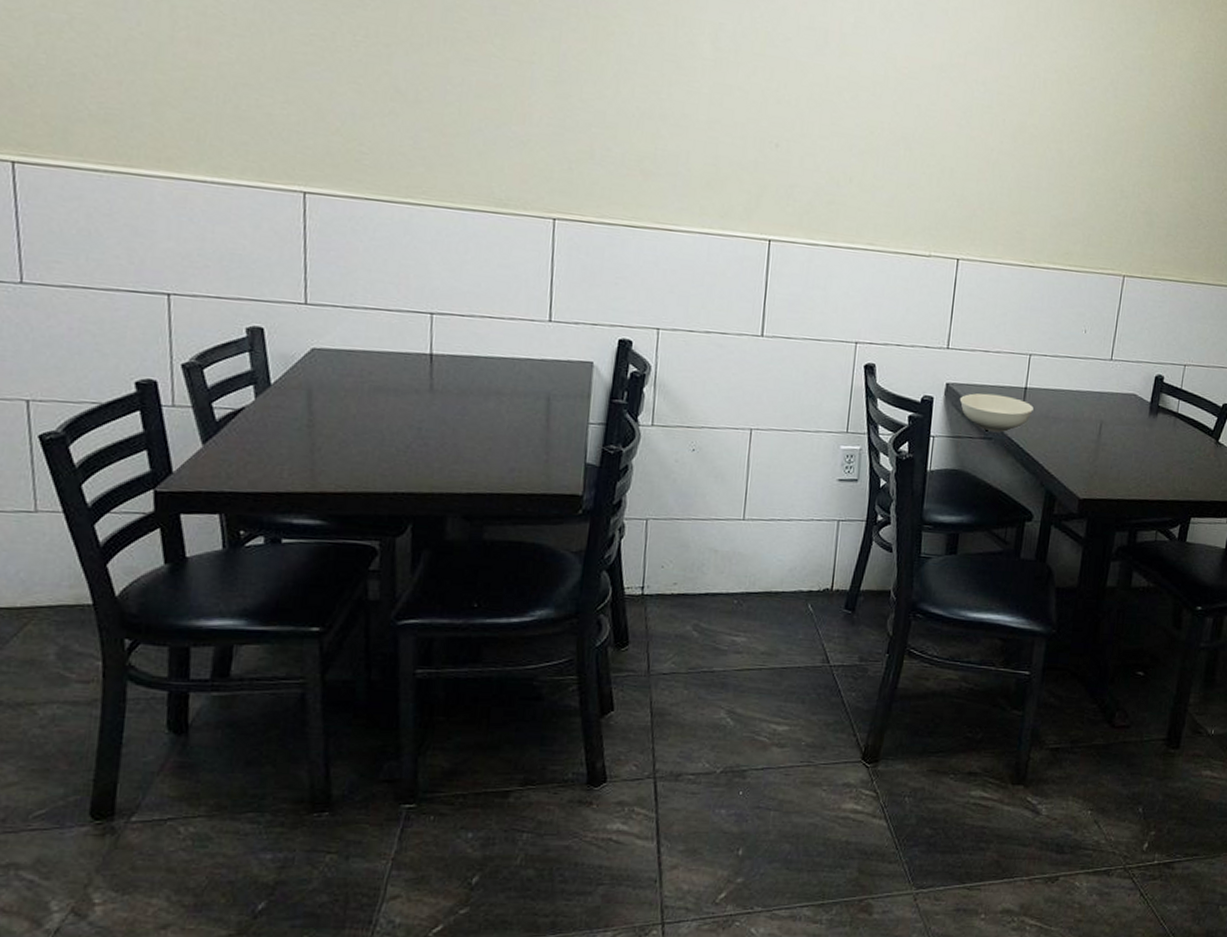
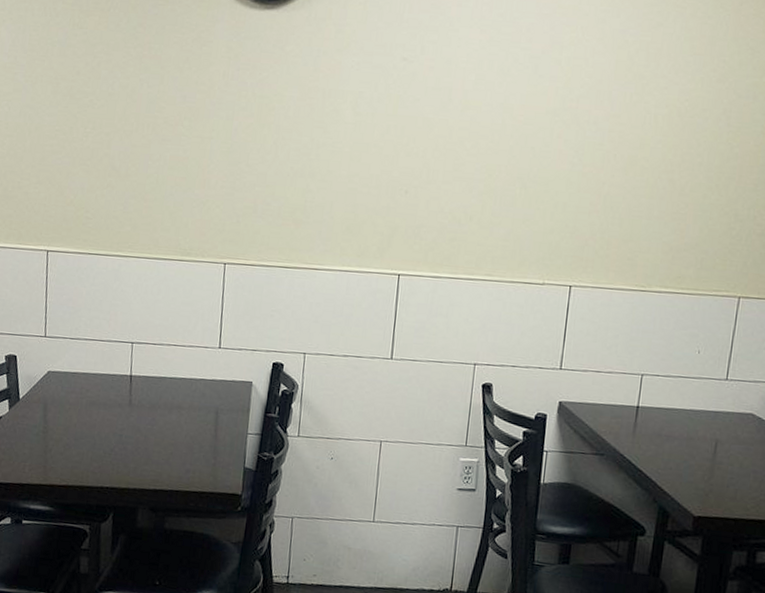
bowl: present [959,393,1033,433] -> none [572,411,646,449]

